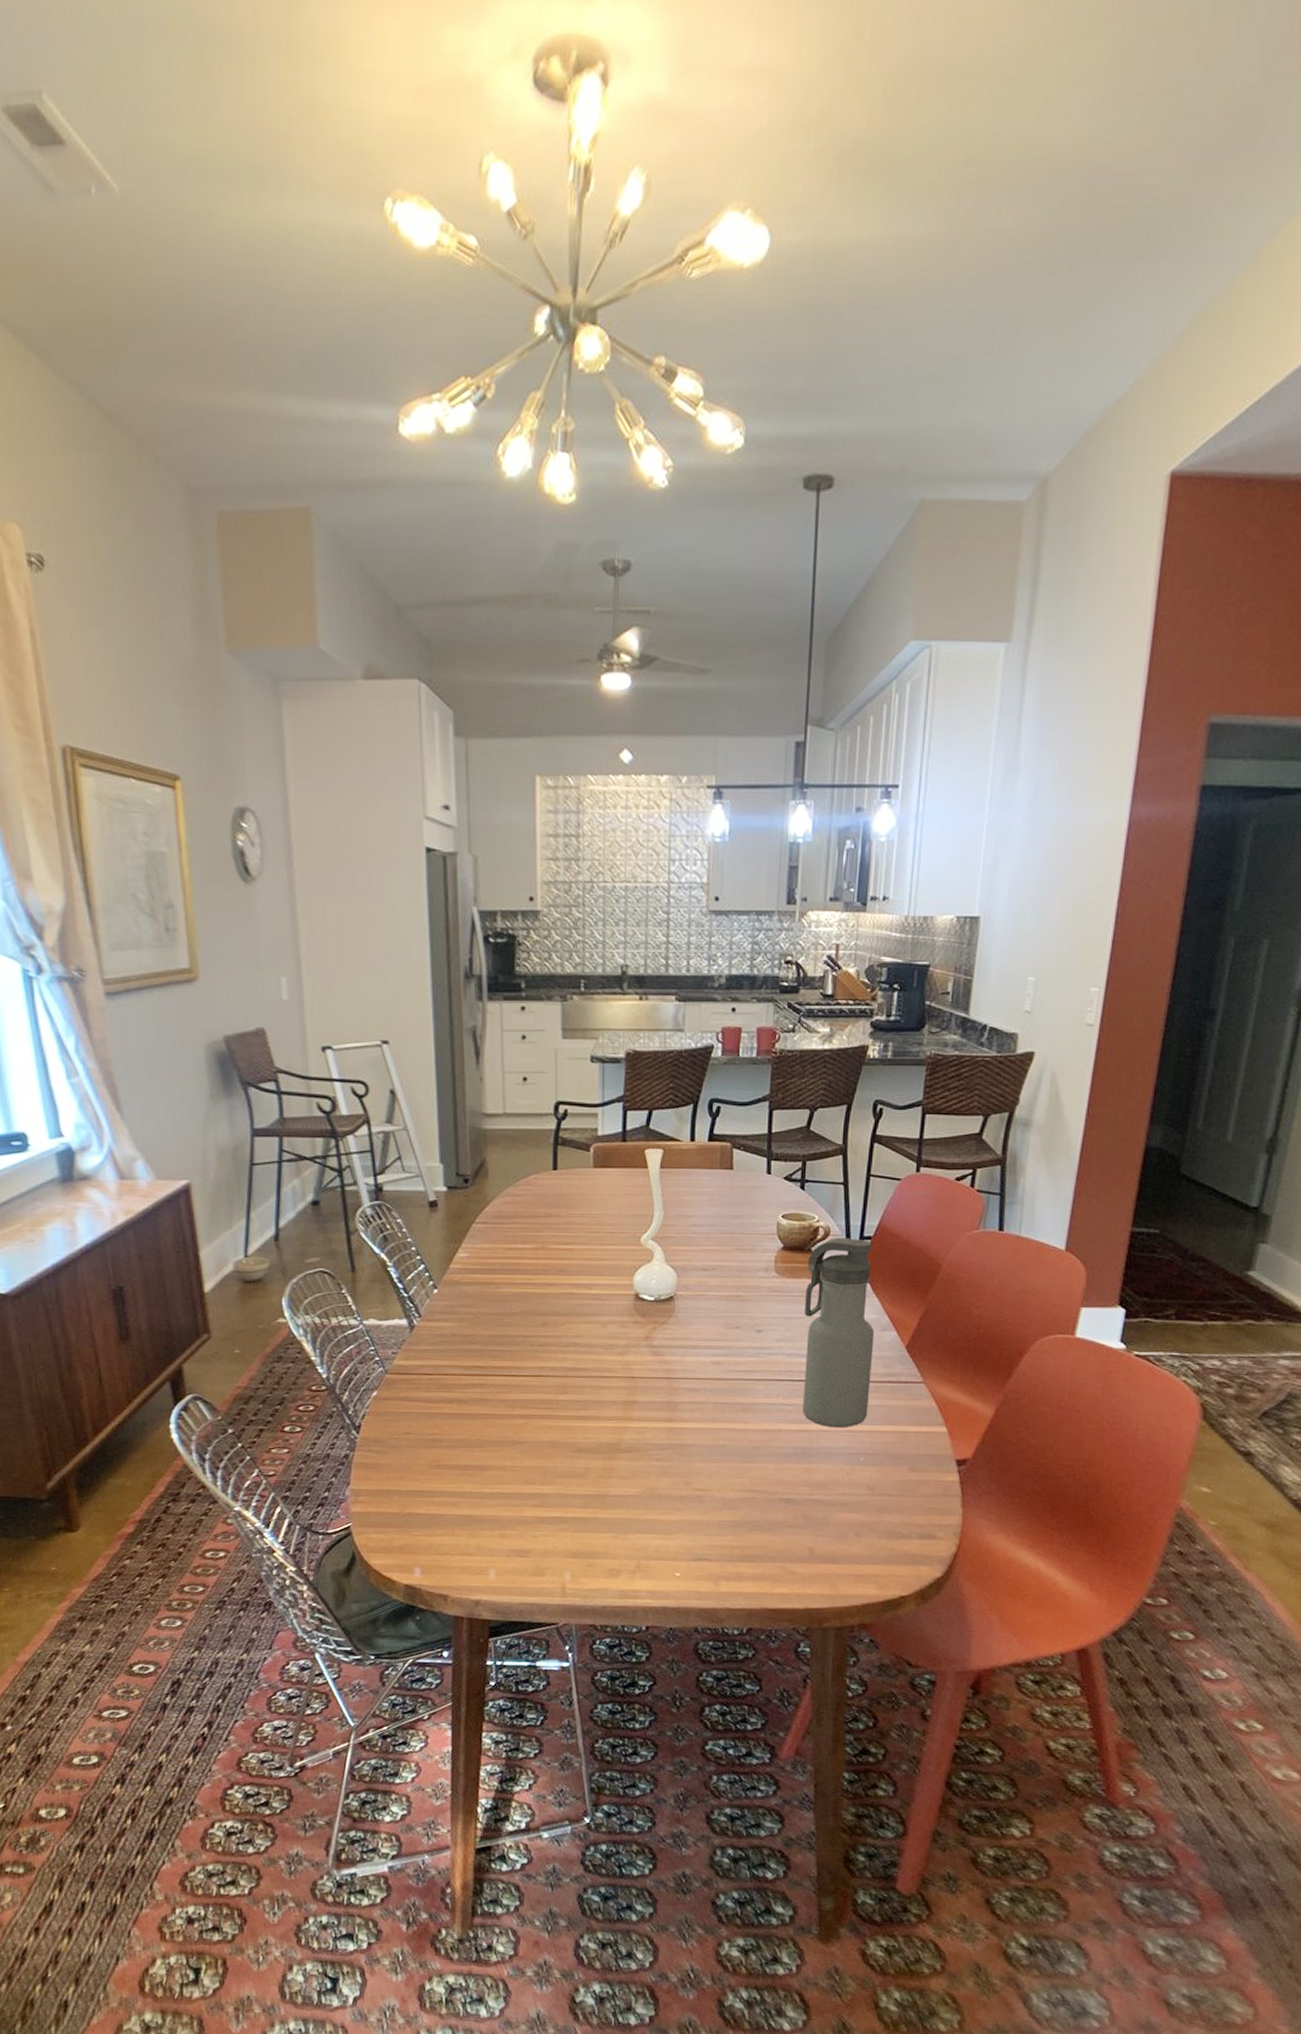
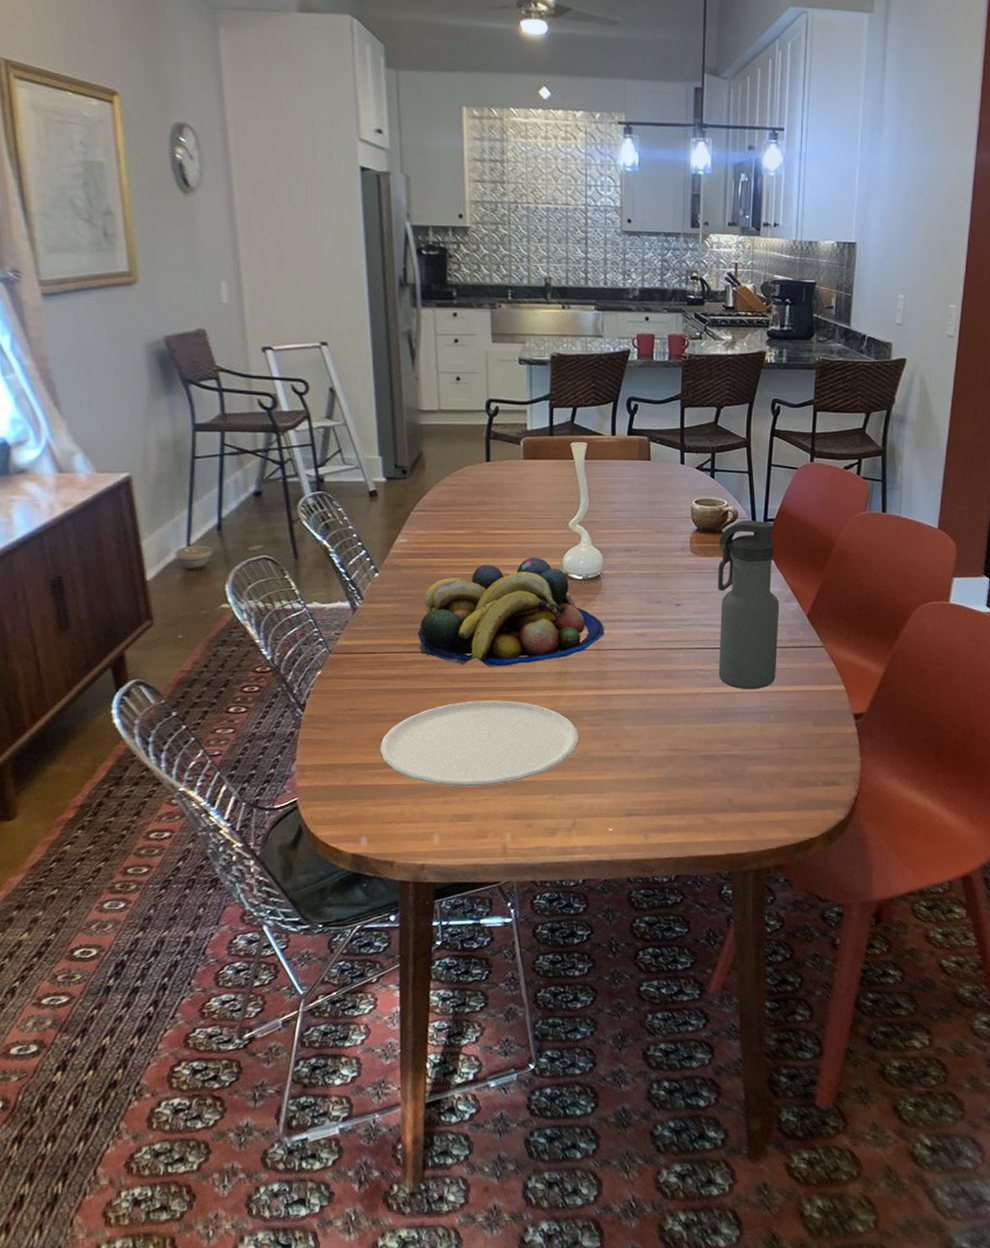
plate: none [436,1429,646,1521] -> present [380,700,579,787]
fruit bowl: none [476,1275,677,1393] -> present [417,557,604,667]

